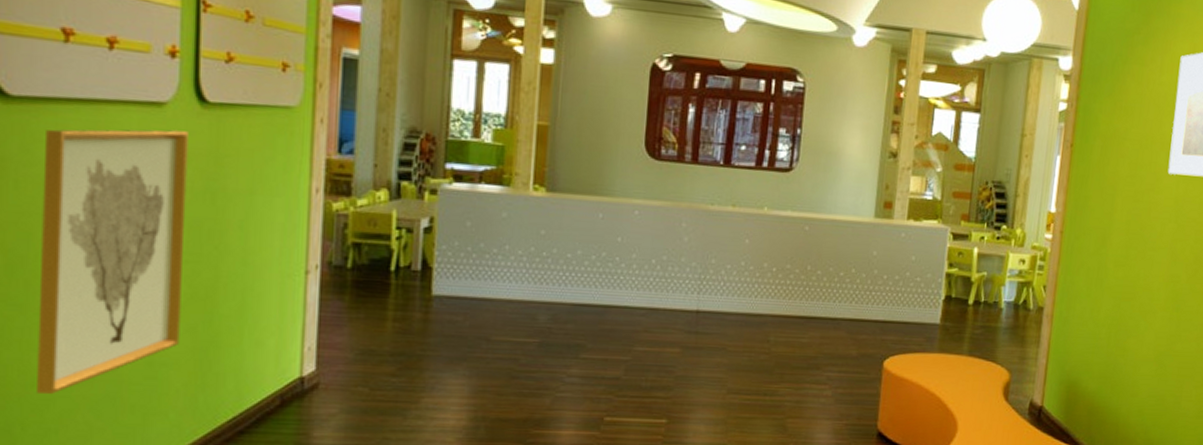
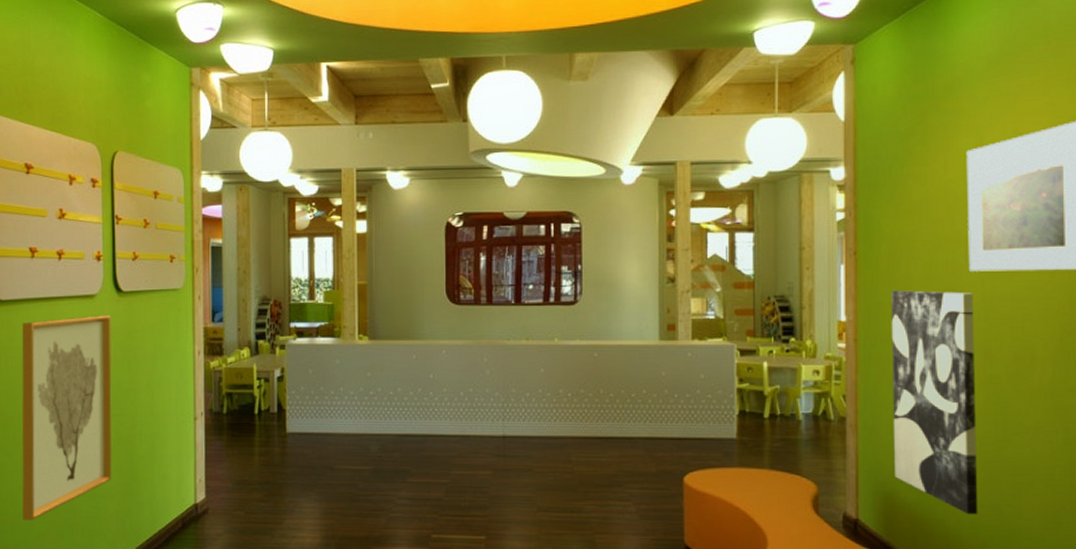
wall art: none [1080,186,1168,404] -> present [891,290,978,515]

